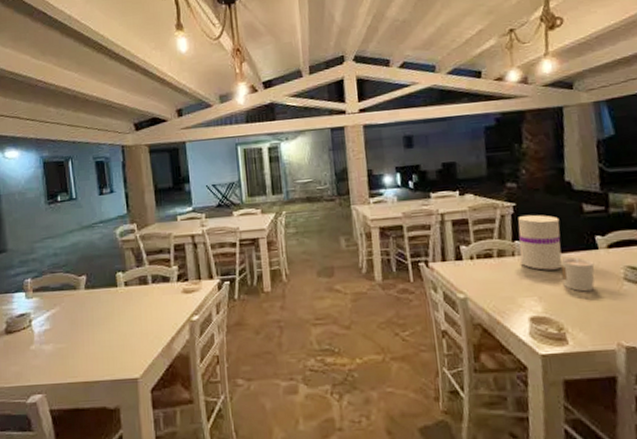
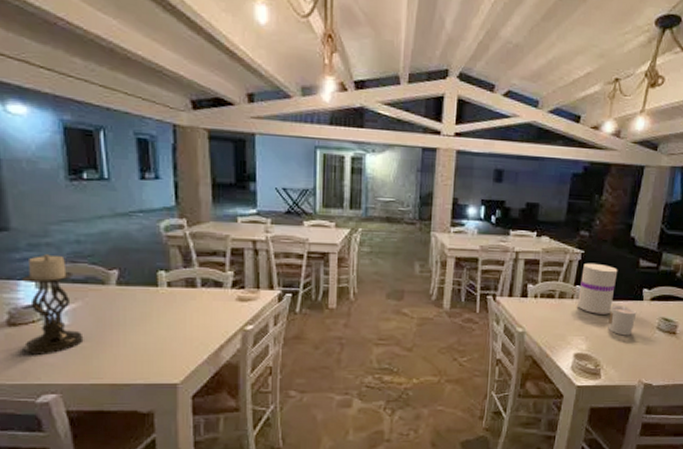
candle holder: none [16,268,62,358] -> present [22,254,84,355]

